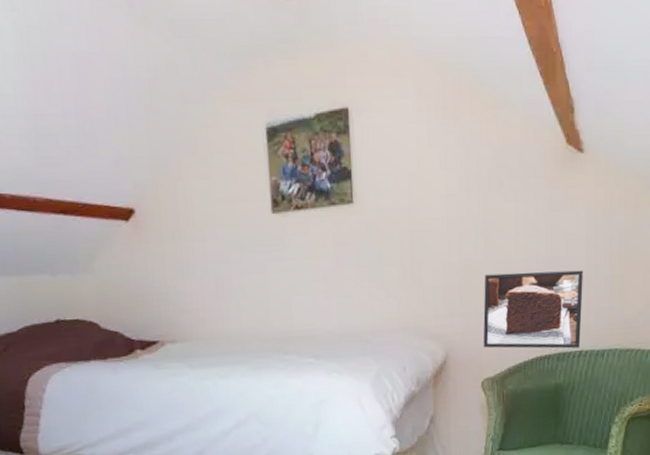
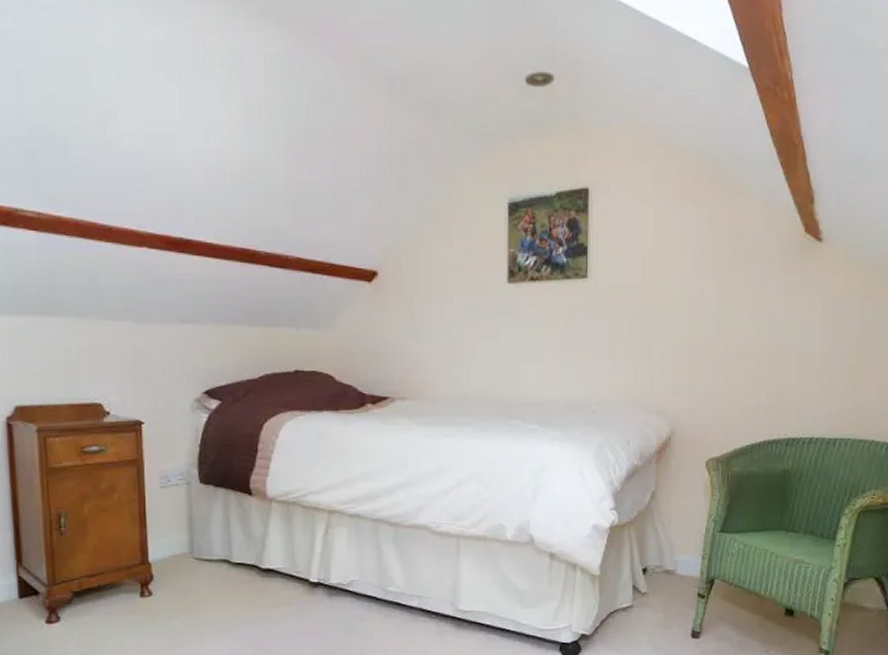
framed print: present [483,270,583,349] -> none [709,355,817,435]

